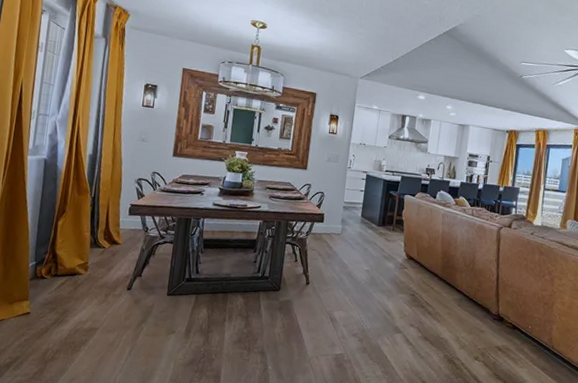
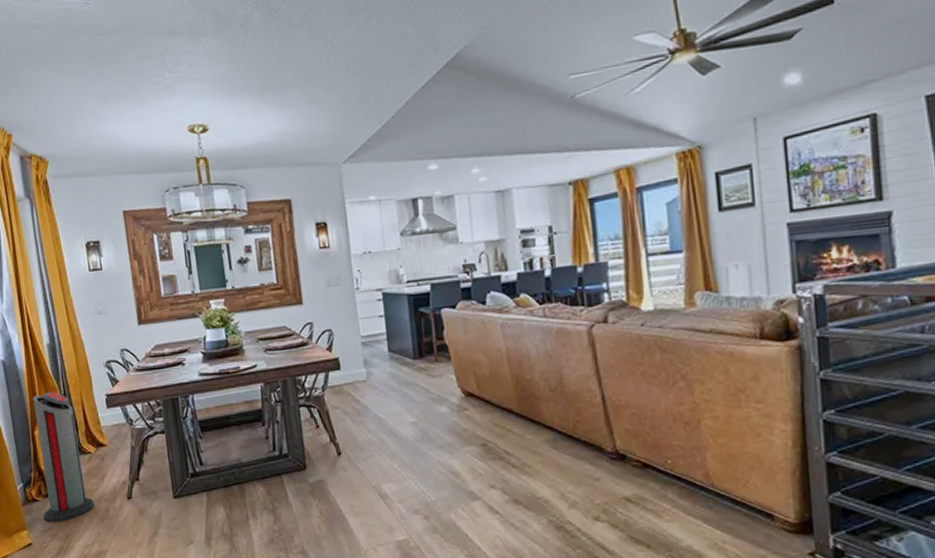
air purifier: none [47,192,99,299] -> present [32,392,94,523]

